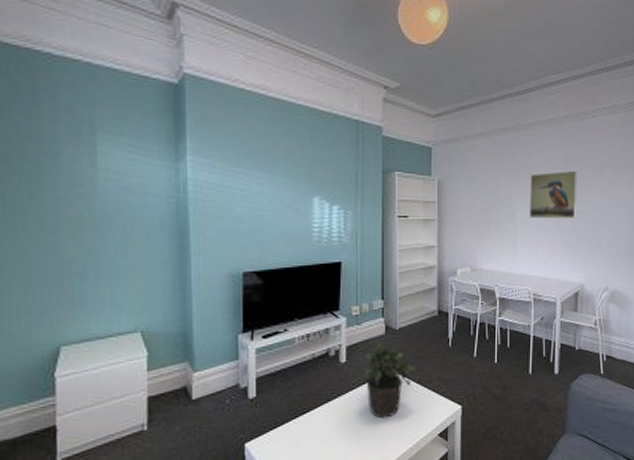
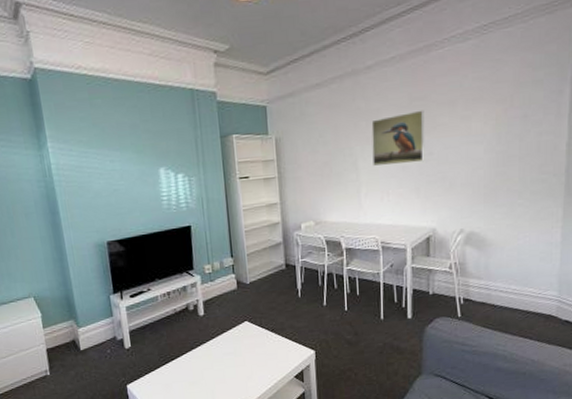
potted plant: present [363,341,416,419] -> none [220,295,269,363]

